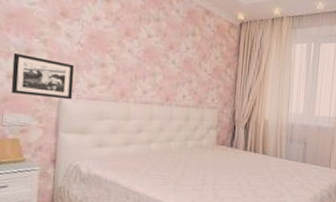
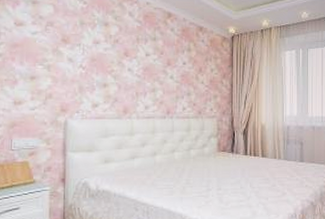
picture frame: present [11,52,75,100] -> none [18,80,78,120]

